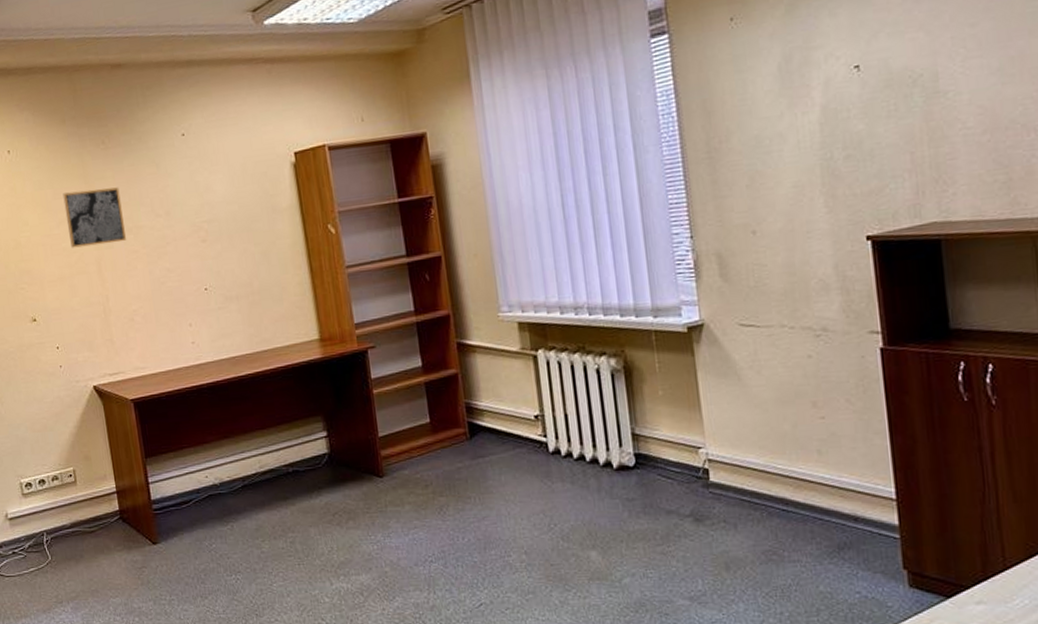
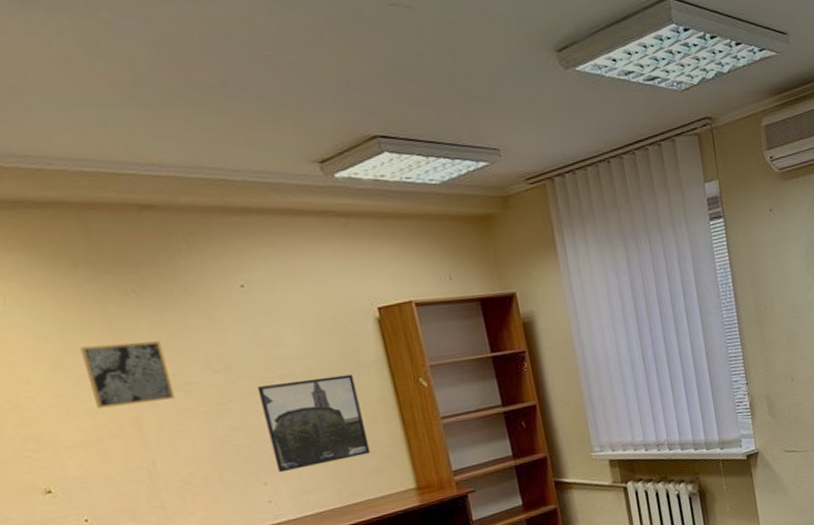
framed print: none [189,220,280,315] -> present [256,374,371,473]

